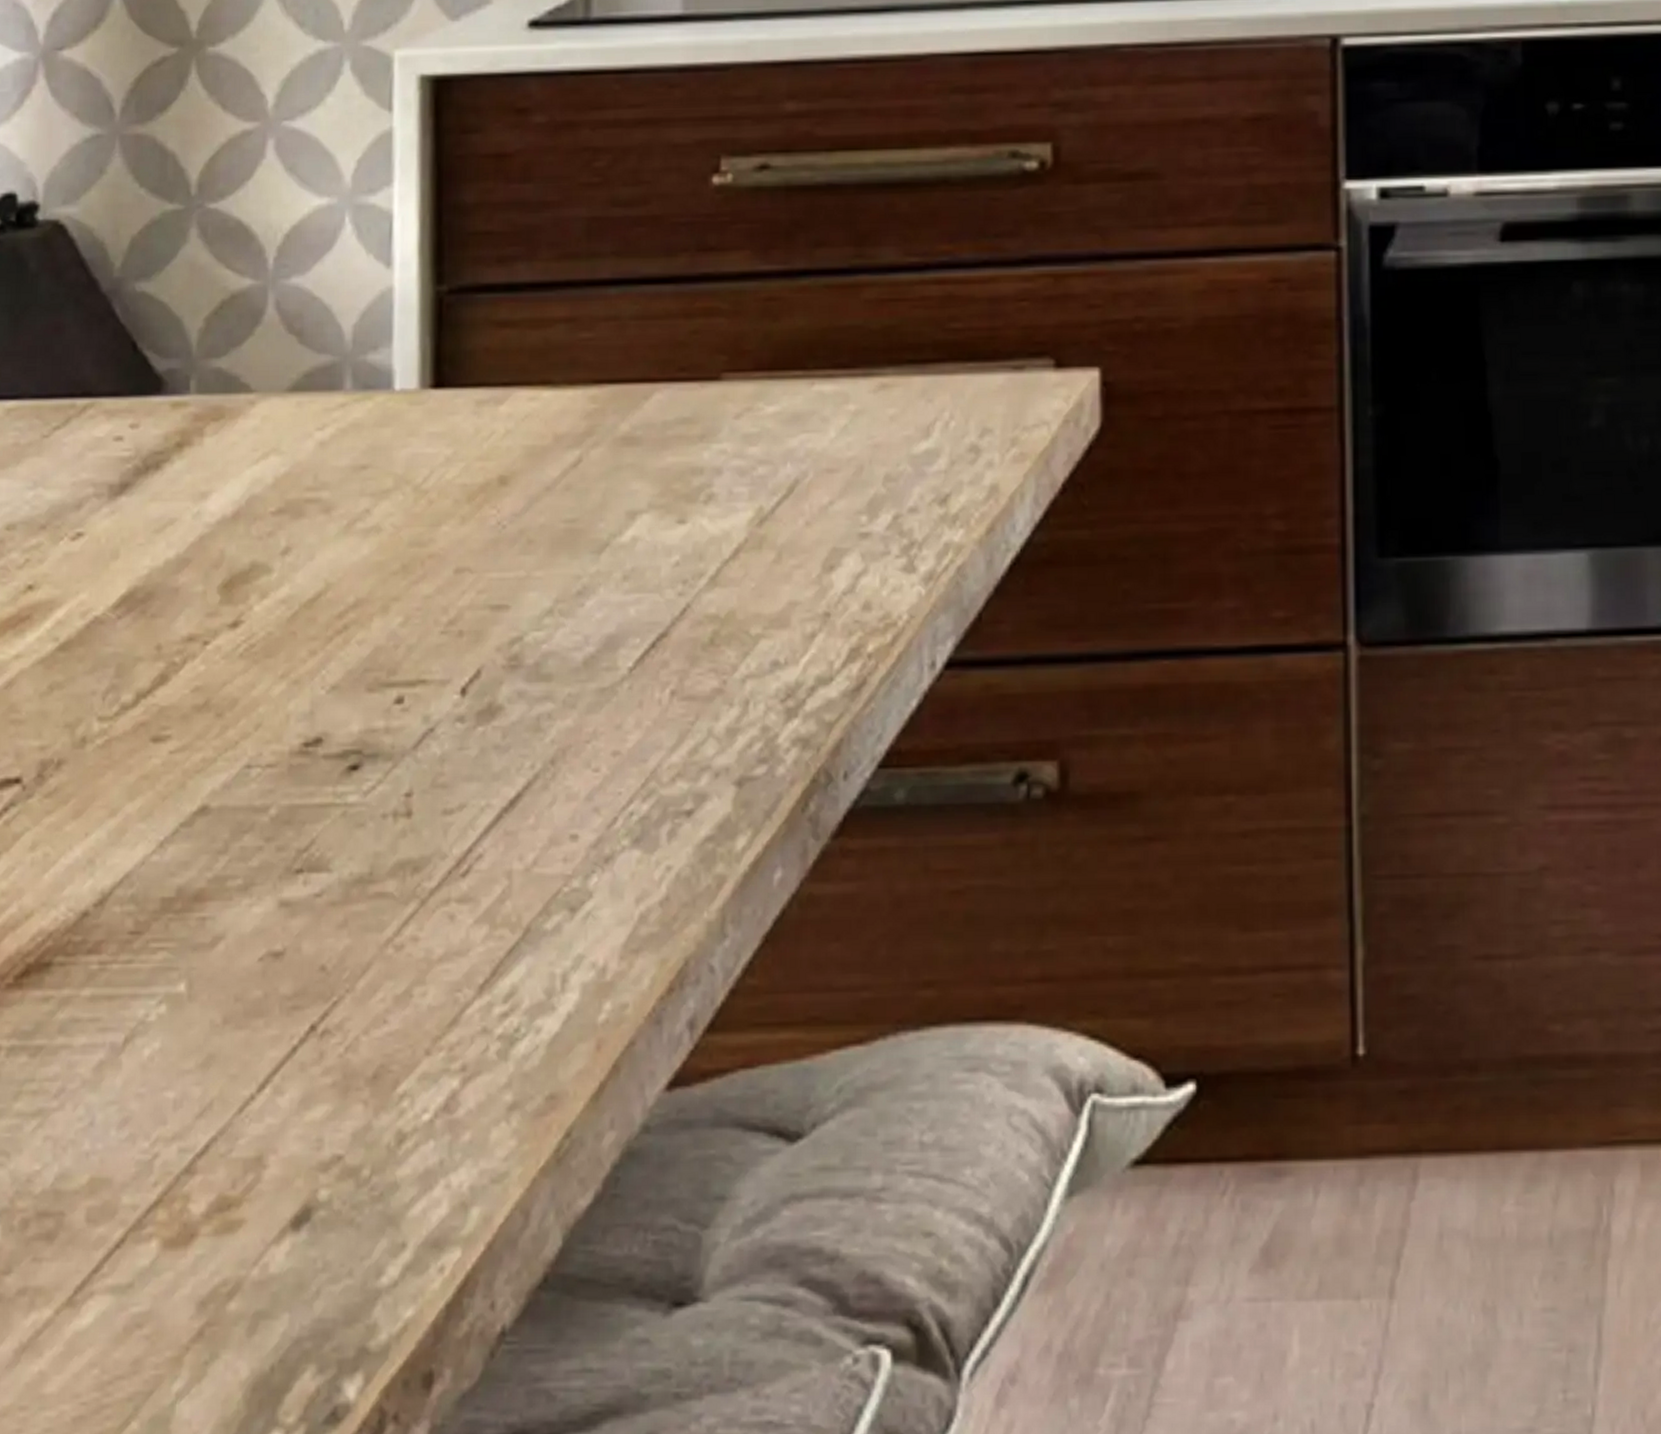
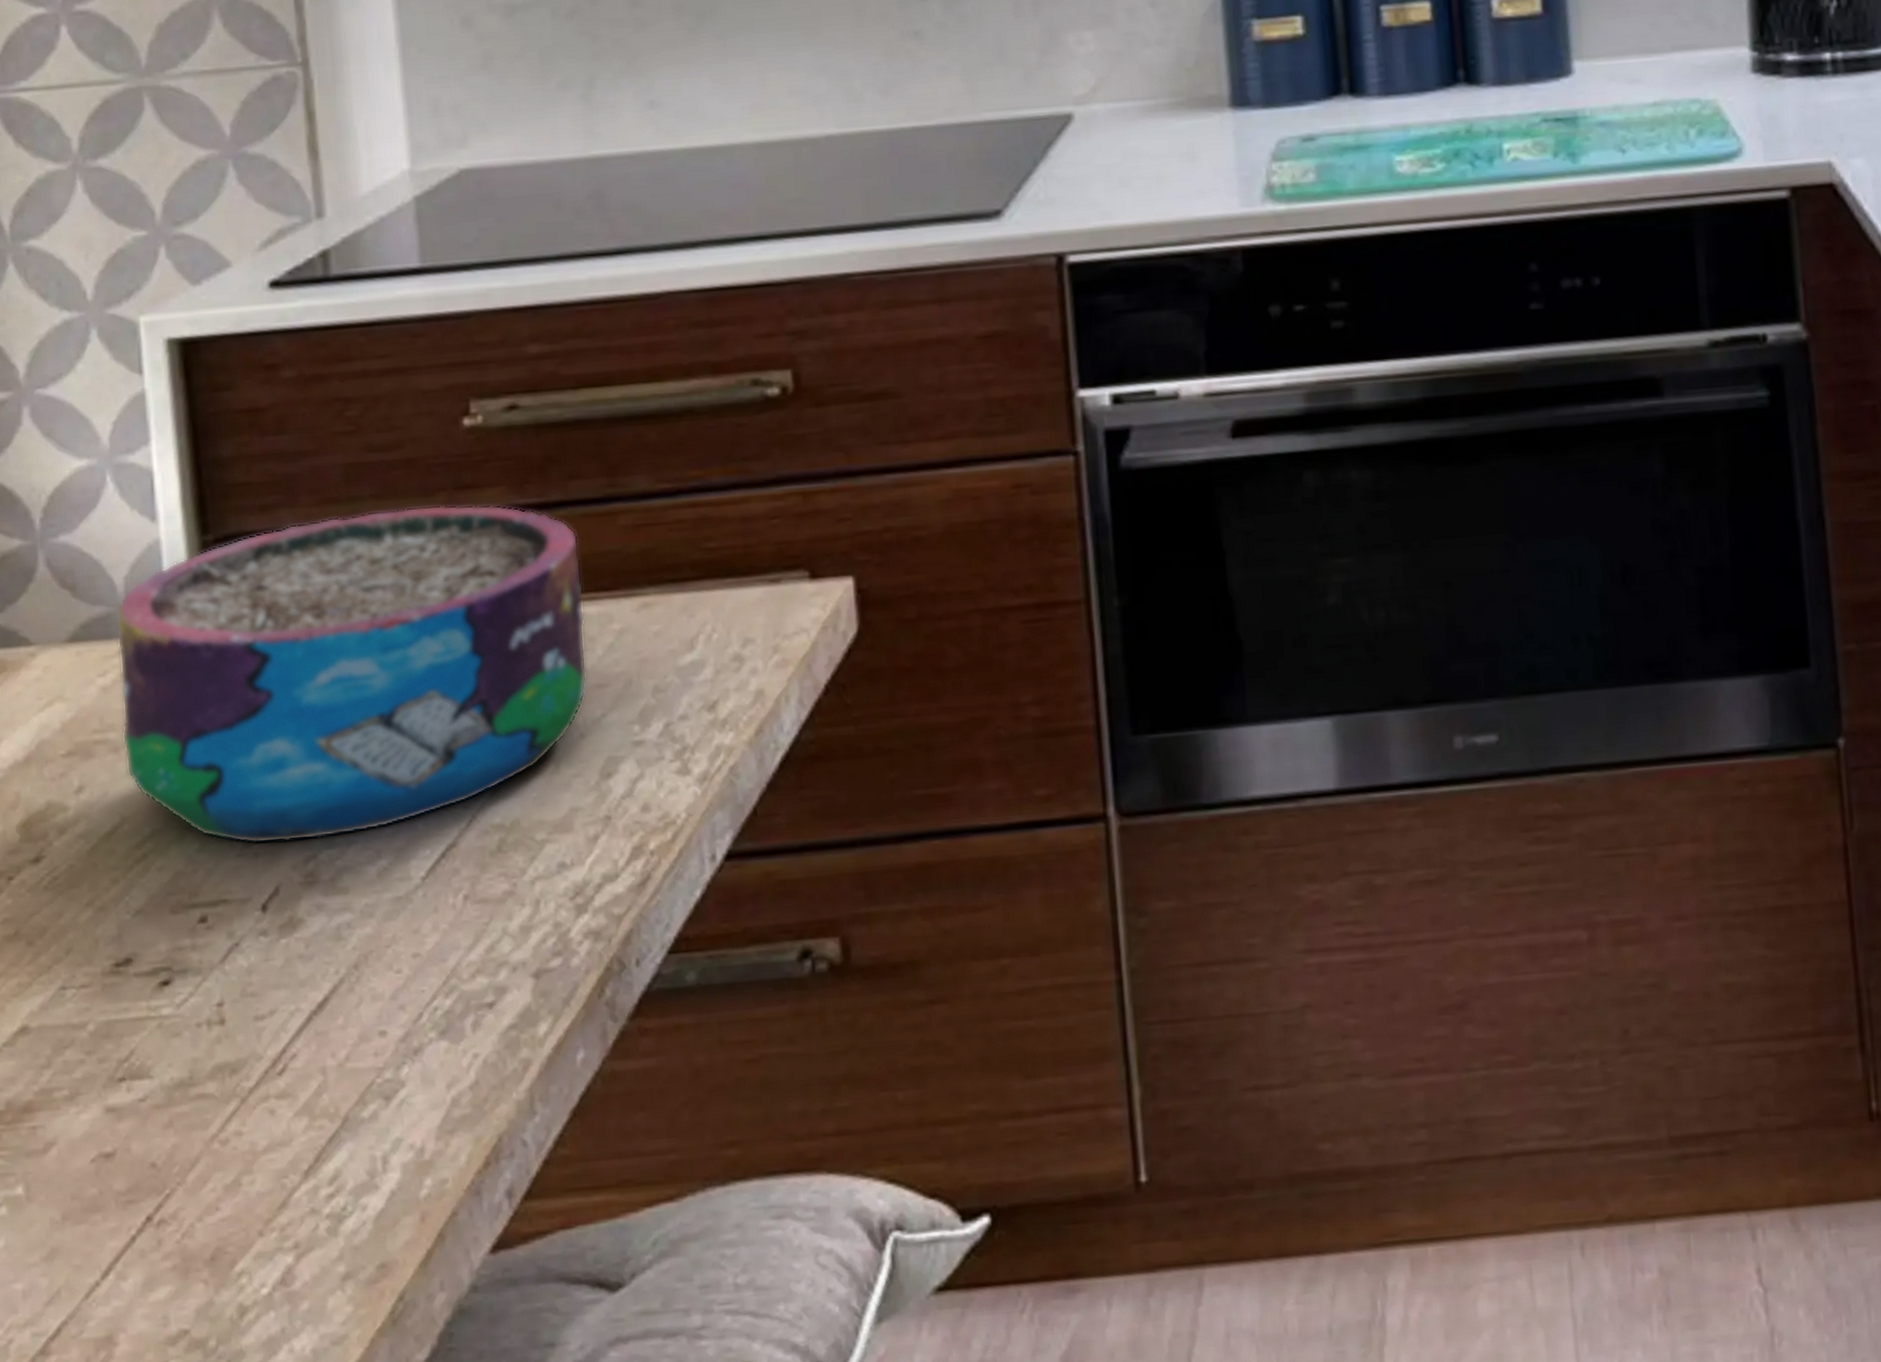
bowl: none [335,267,821,621] -> present [116,504,588,844]

